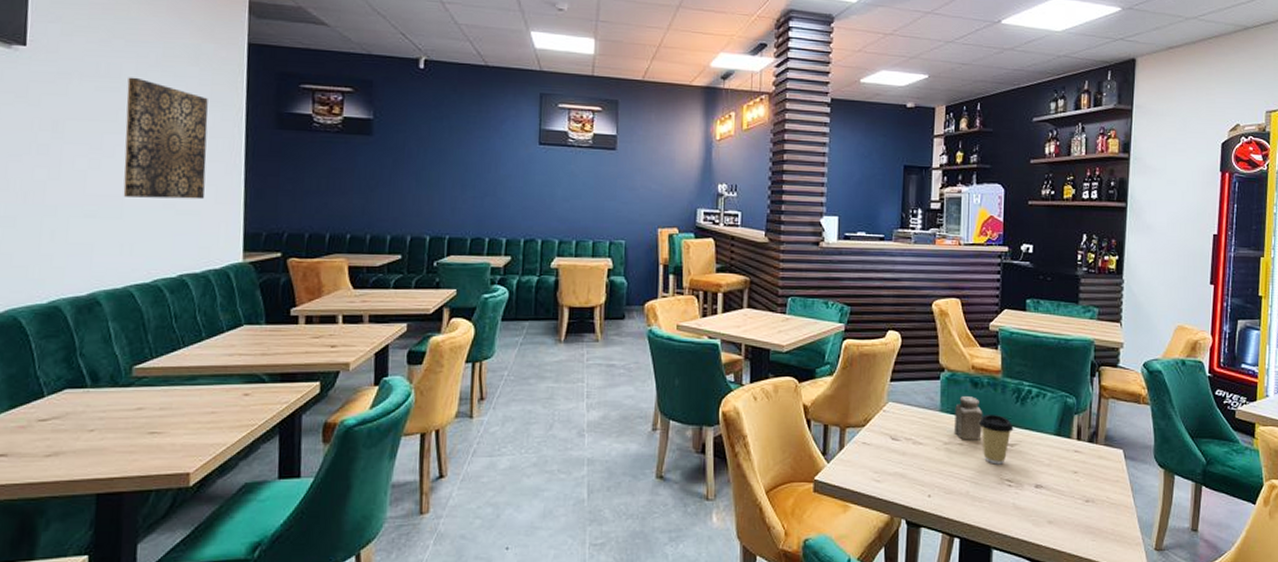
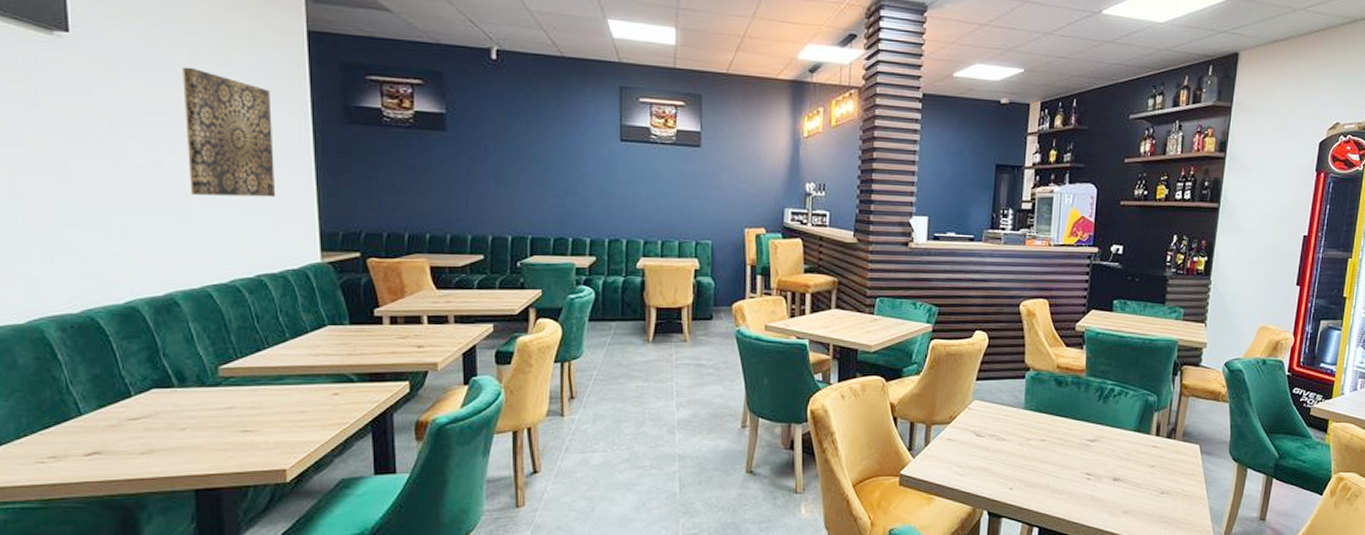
salt shaker: present [953,396,983,440] -> none [1036,395,1066,436]
coffee cup: present [979,414,1014,465] -> none [1062,411,1095,459]

